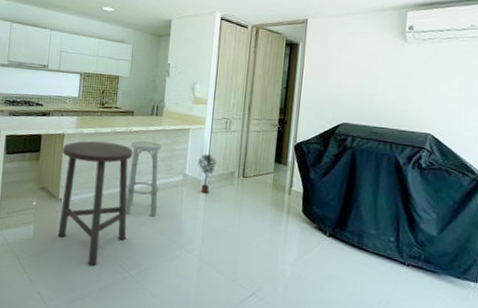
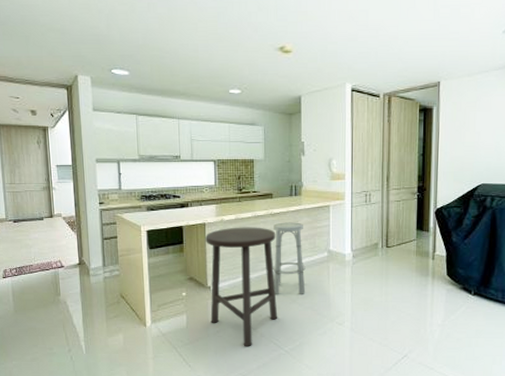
potted tree: present [197,153,217,194] -> none [340,228,360,267]

